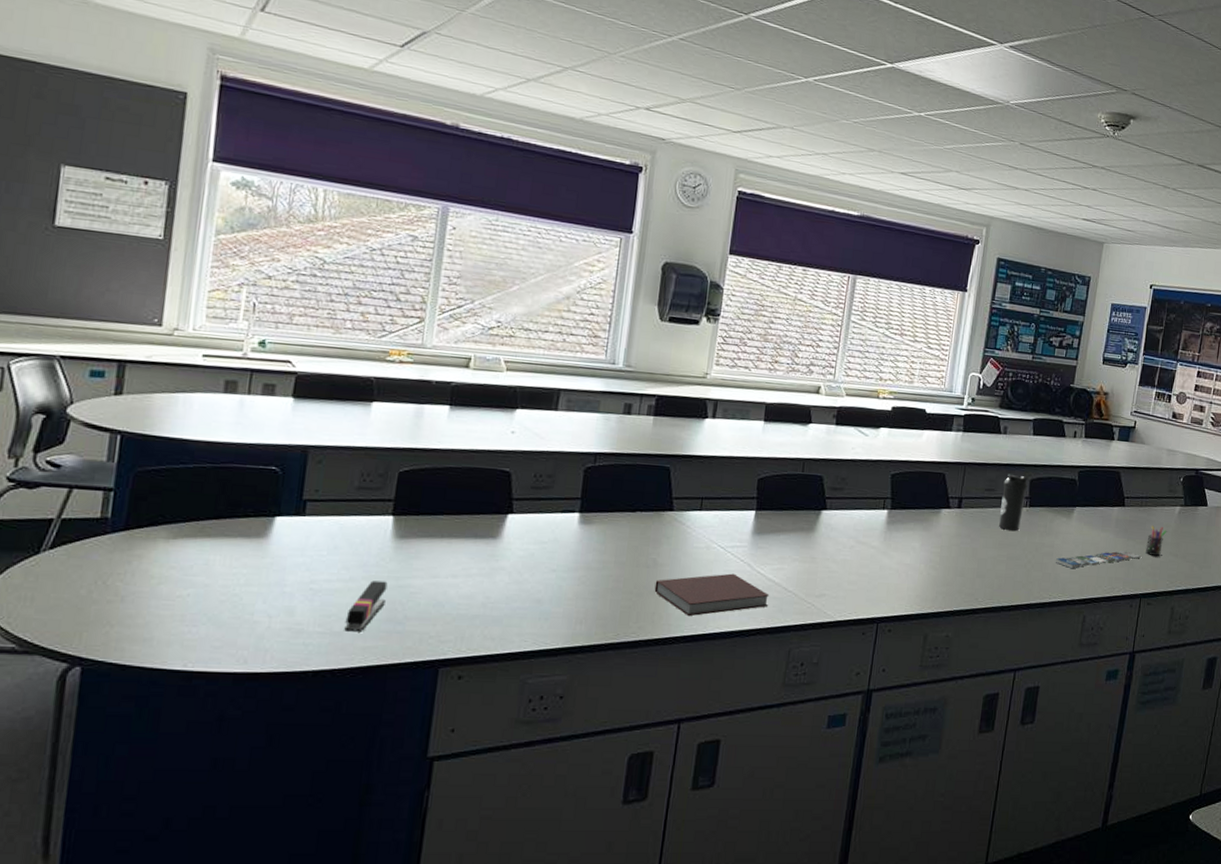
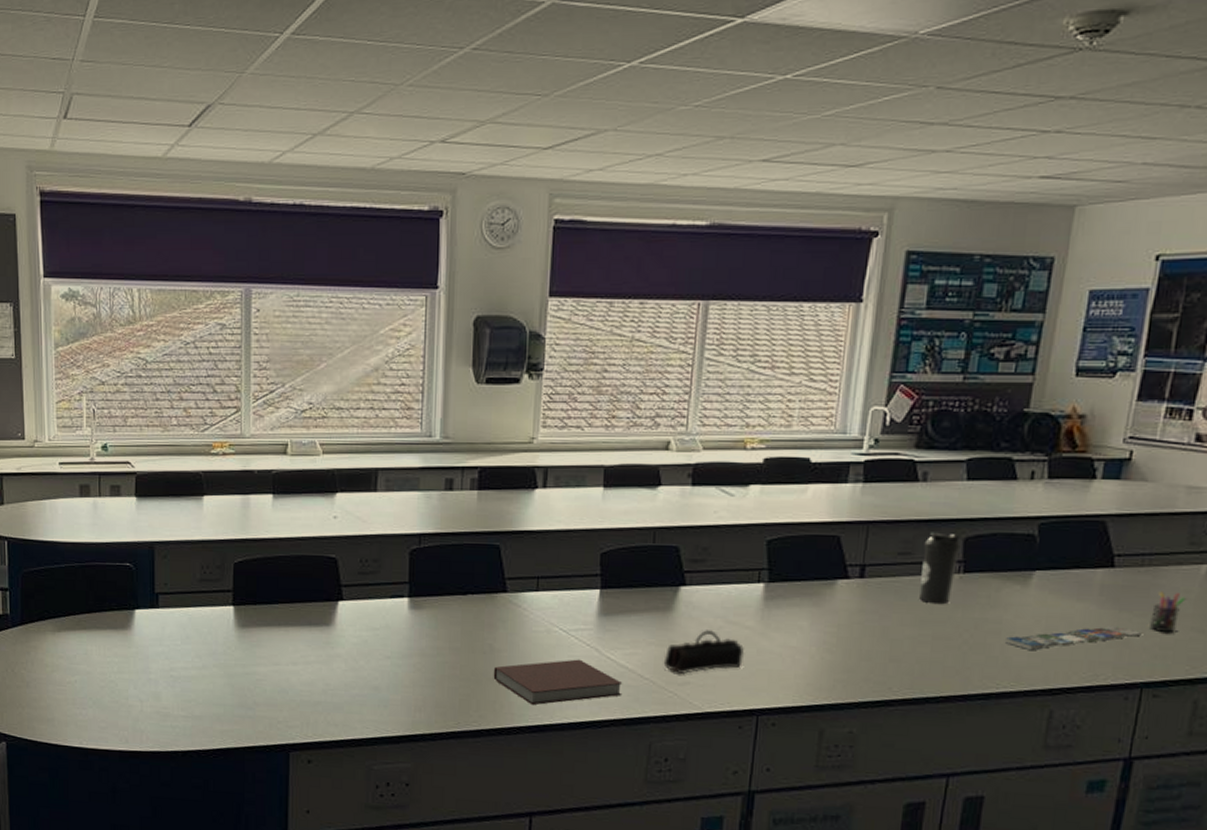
stapler: present [344,580,388,632] -> none [203,668,236,717]
pencil case: none [804,549,870,588] -> present [663,630,745,675]

